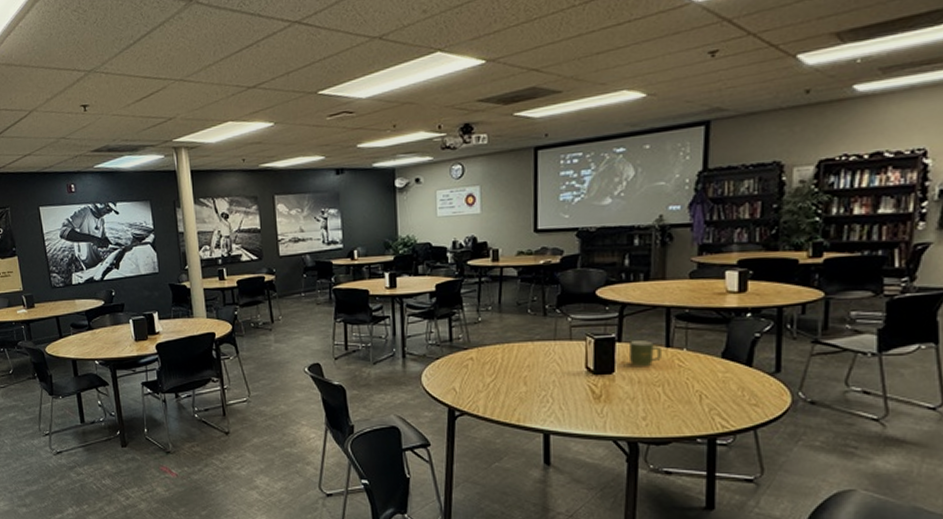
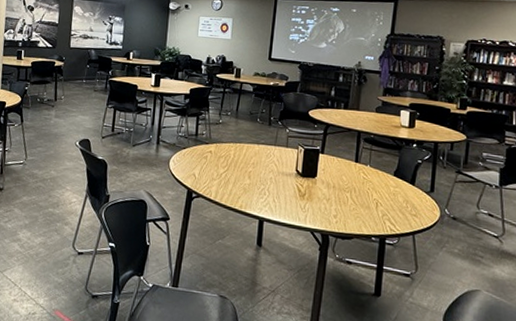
mug: present [629,340,661,367] -> none [329,154,352,176]

